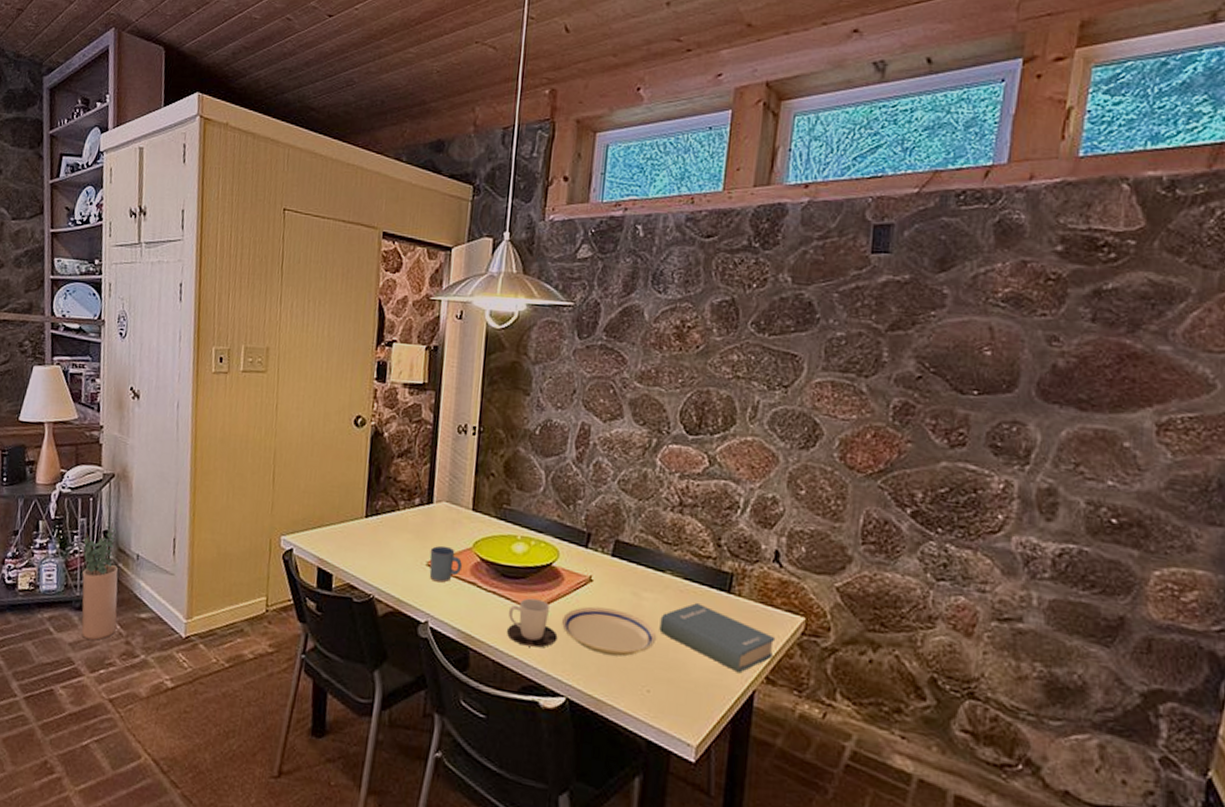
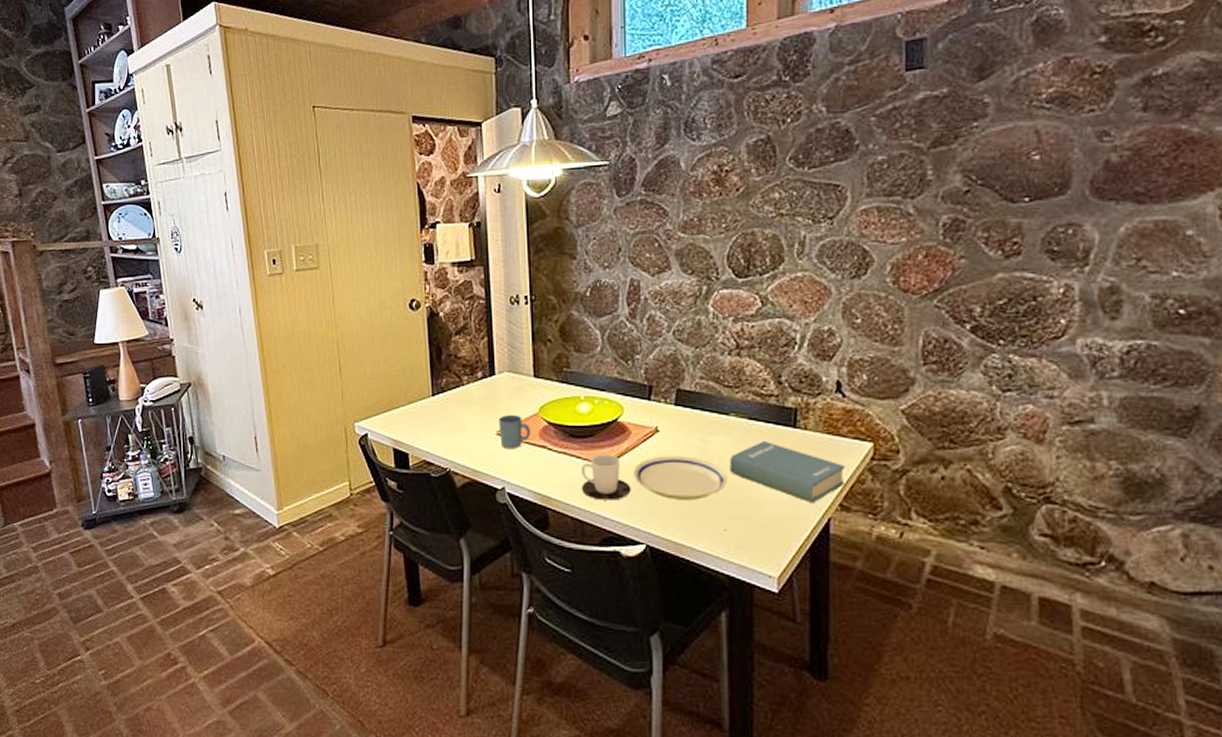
vase: present [81,522,118,641] -> none [171,429,214,540]

